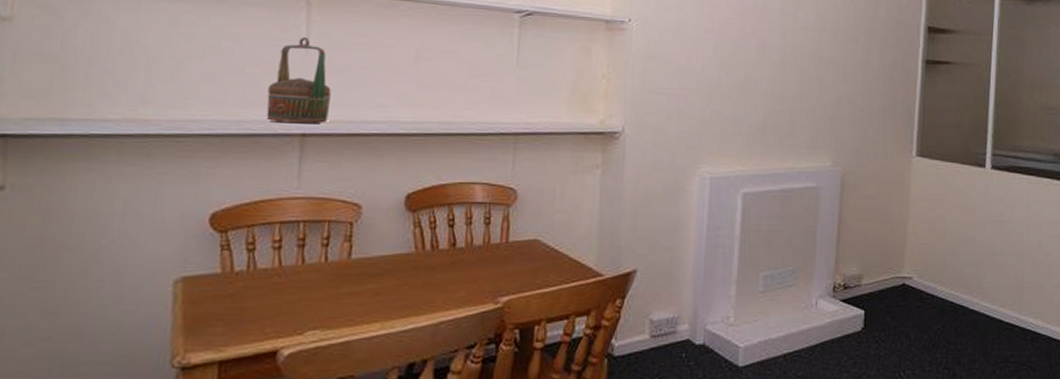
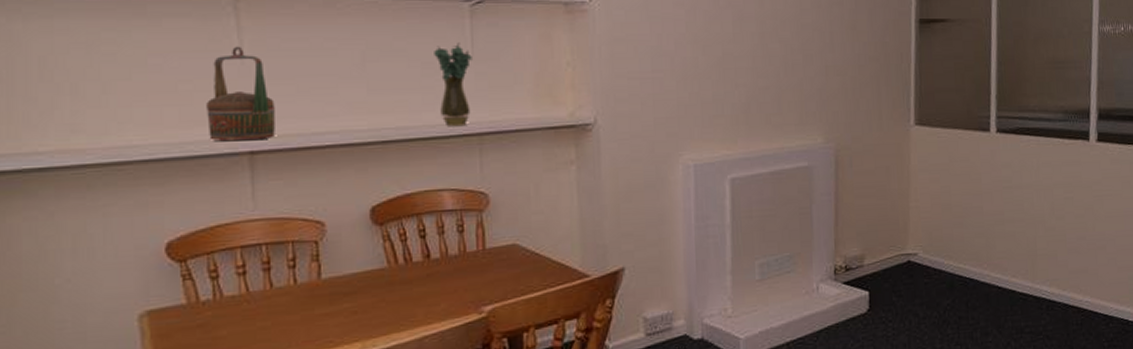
vase: none [481,49,517,126] -> present [434,42,472,127]

